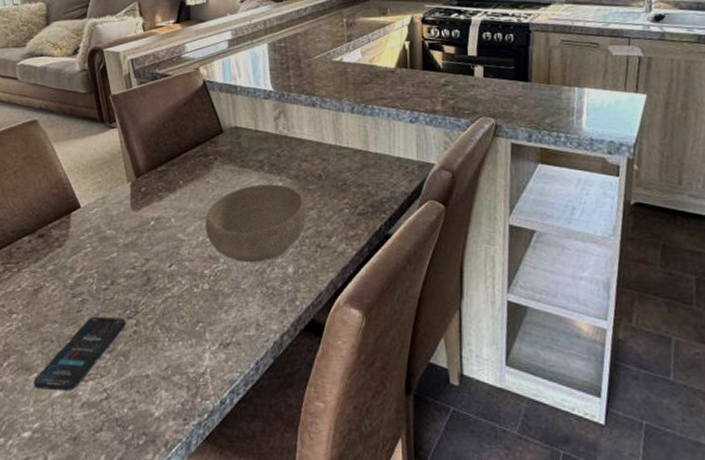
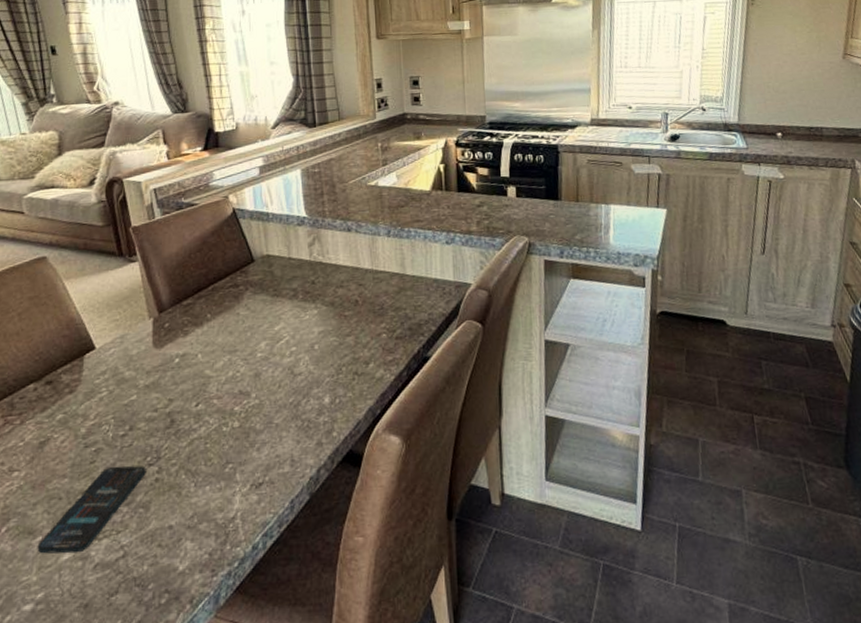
bowl: present [205,184,306,262] -> none [235,312,343,395]

